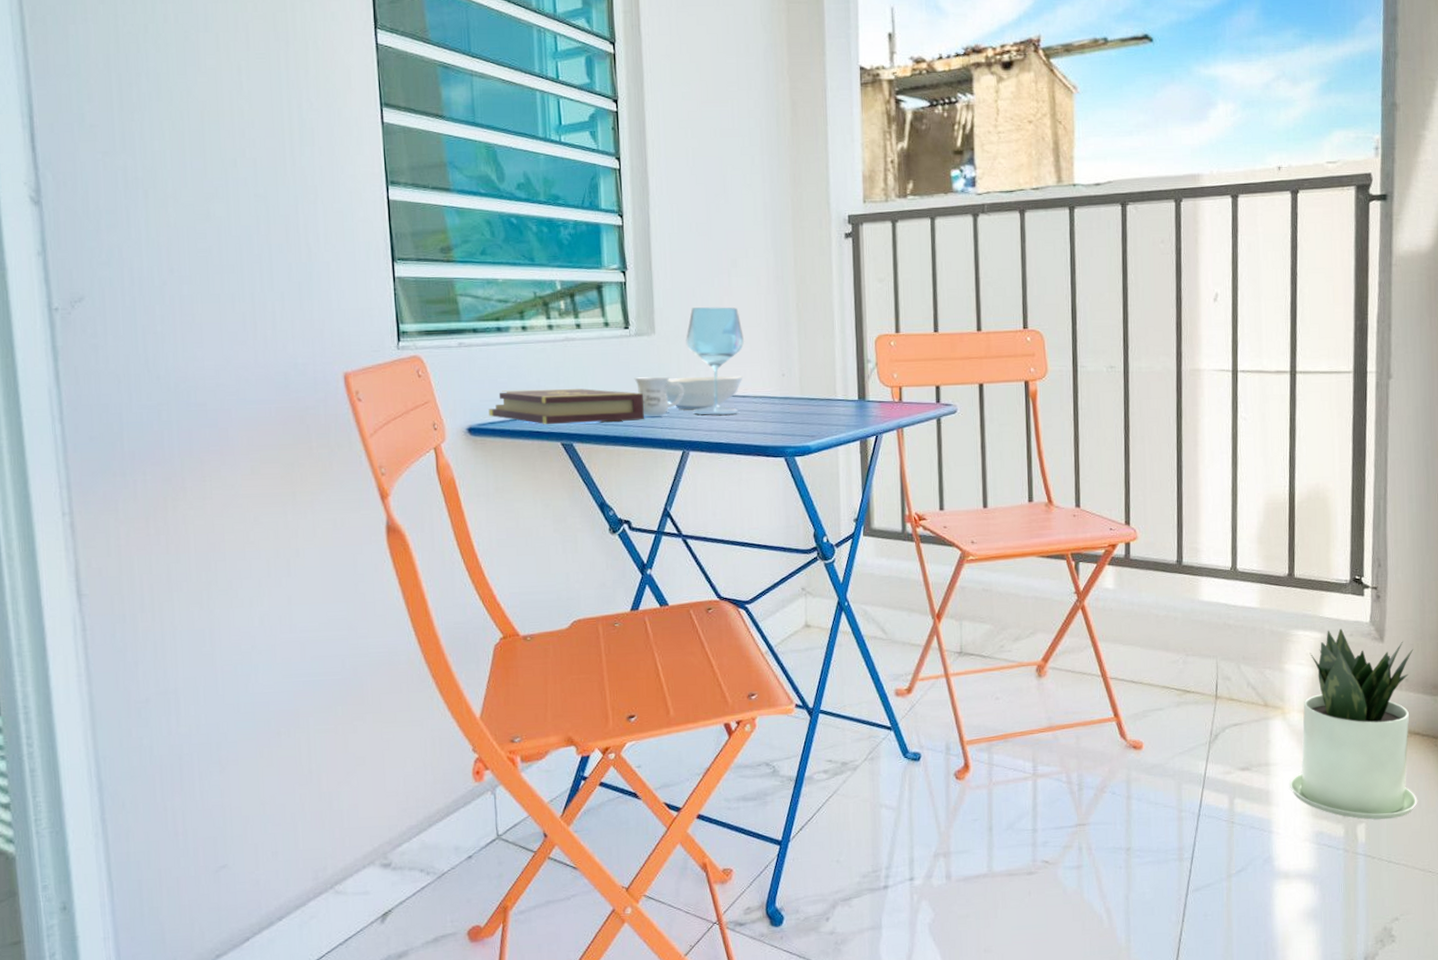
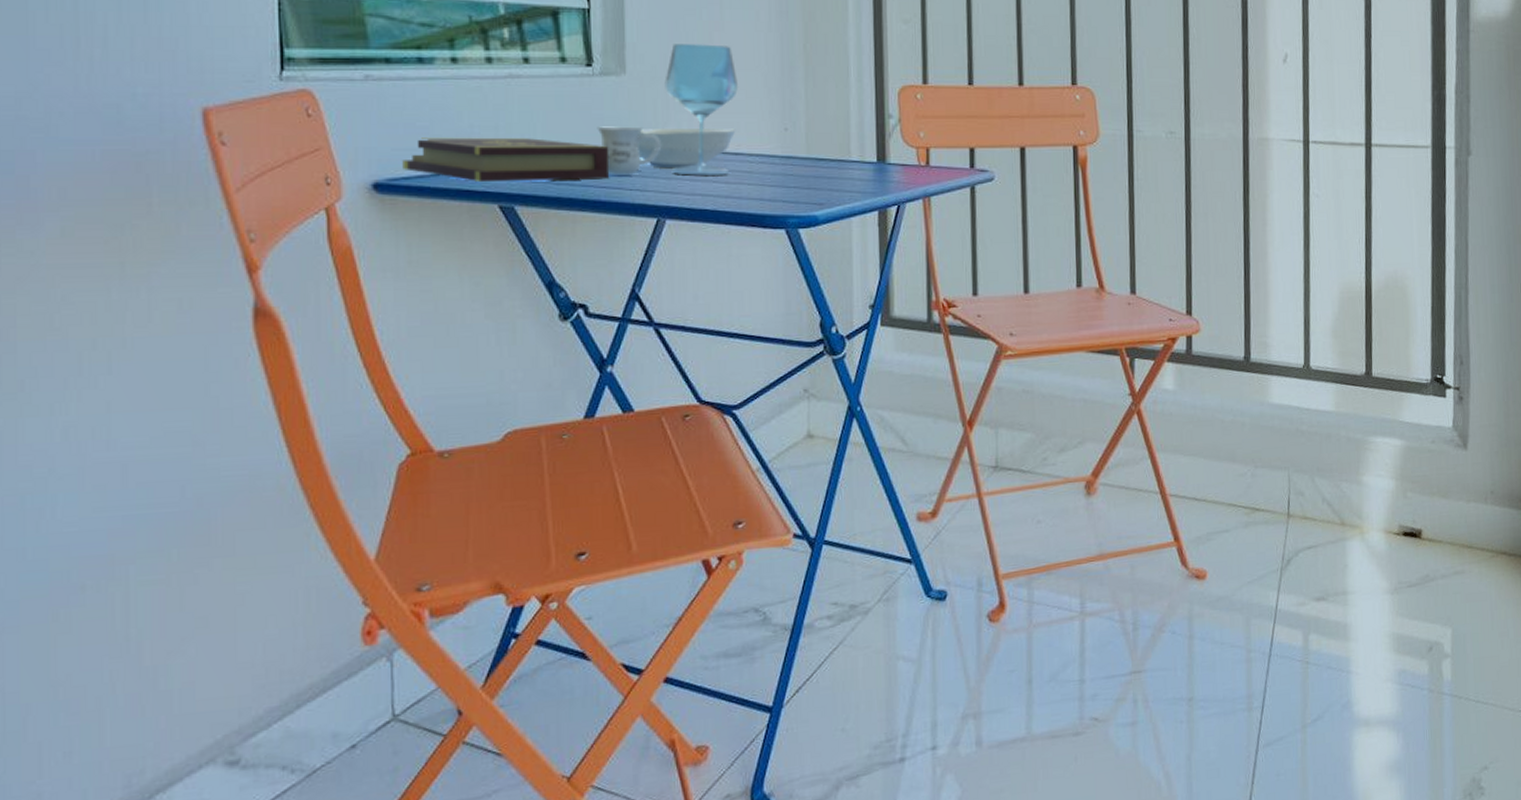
planter: present [1290,628,1418,820] -> none [1369,434,1506,654]

